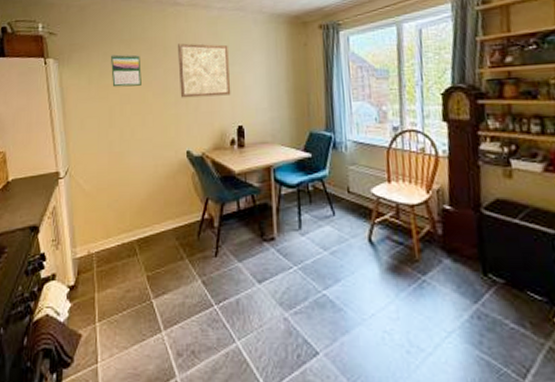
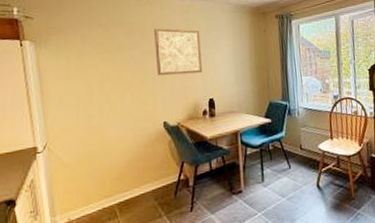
calendar: present [111,54,142,87] -> none [90,37,120,67]

